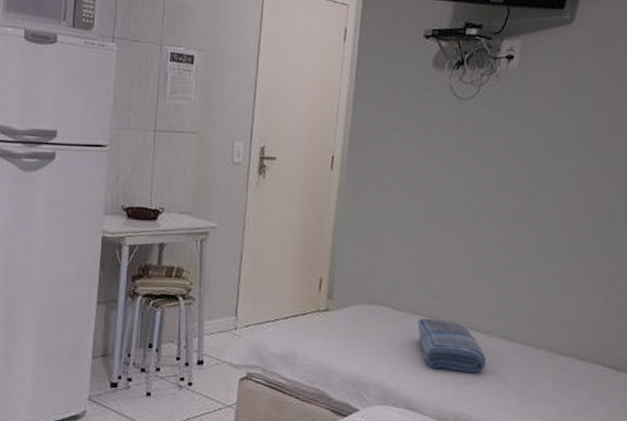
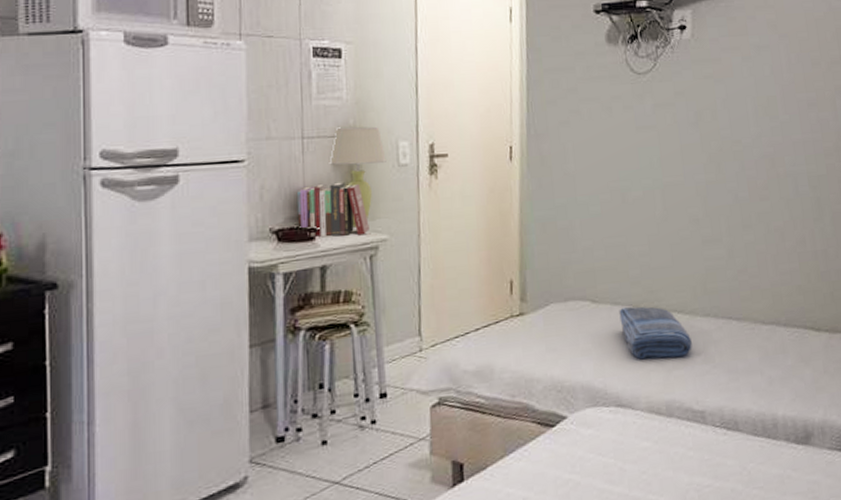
books: none [144,172,203,221] -> present [296,181,369,238]
table lamp: none [174,124,223,213] -> present [329,126,386,227]

